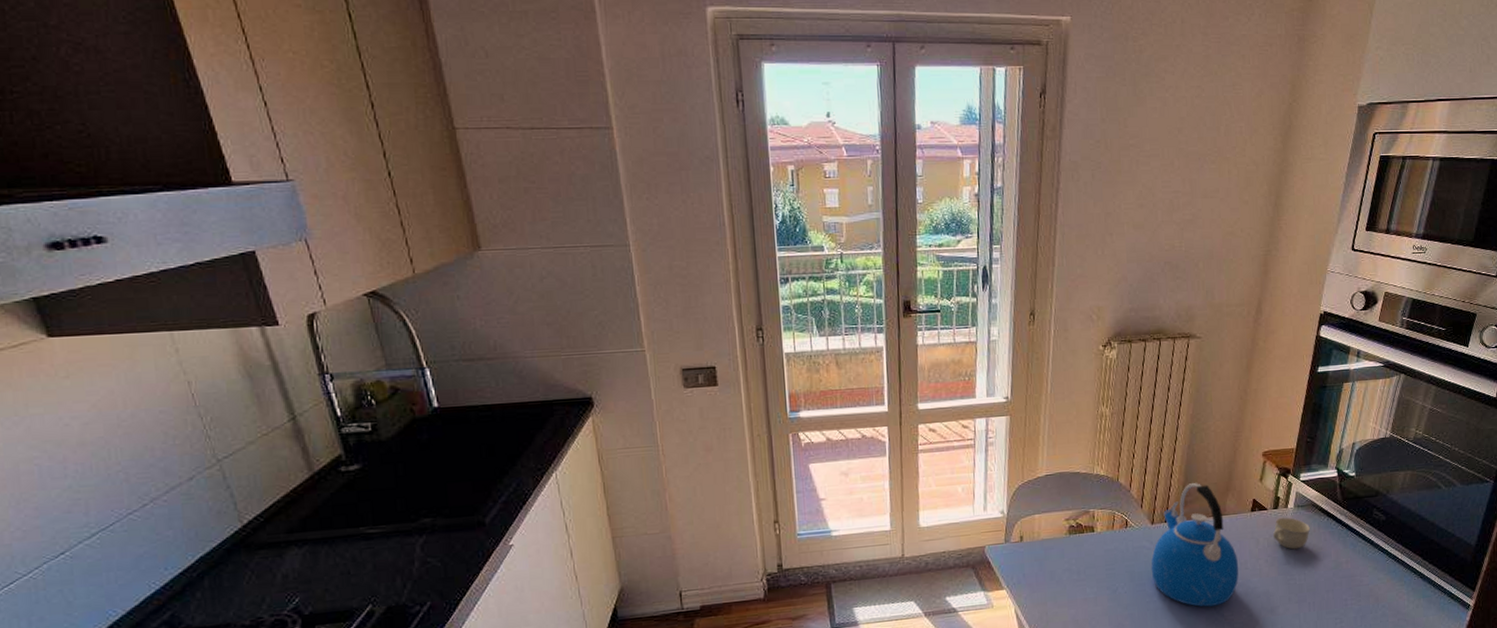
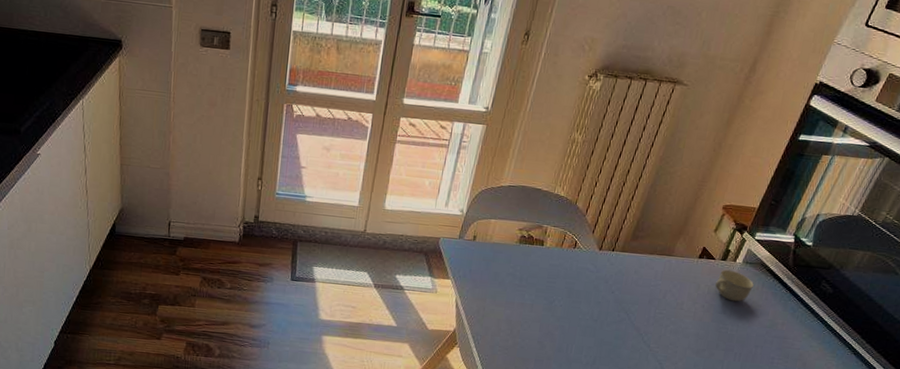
kettle: present [1151,483,1239,607] -> none [589,220,676,336]

